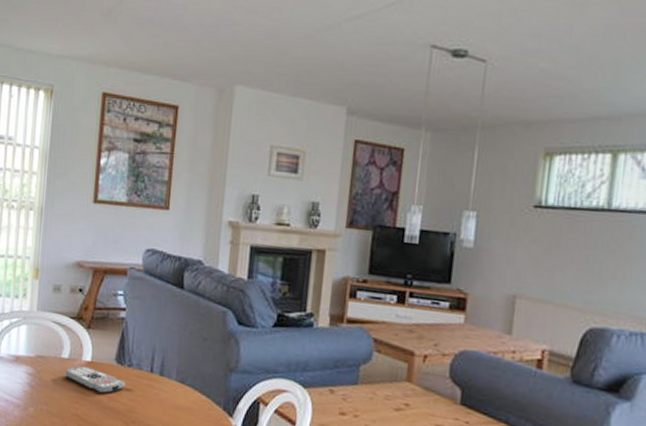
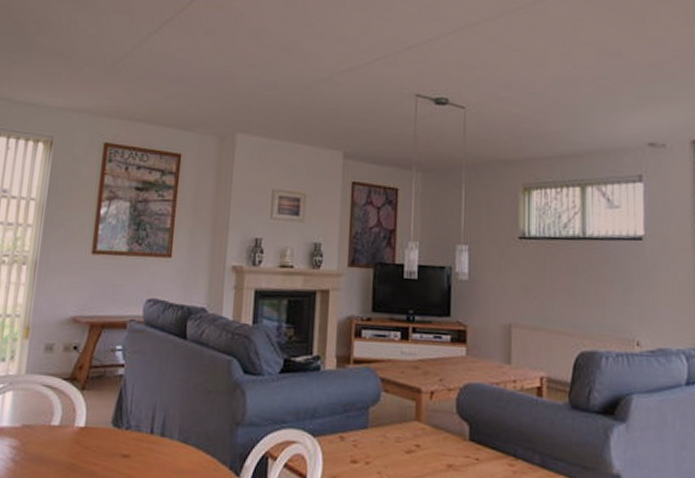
remote control: present [65,365,125,395] -> none [54,432,122,464]

